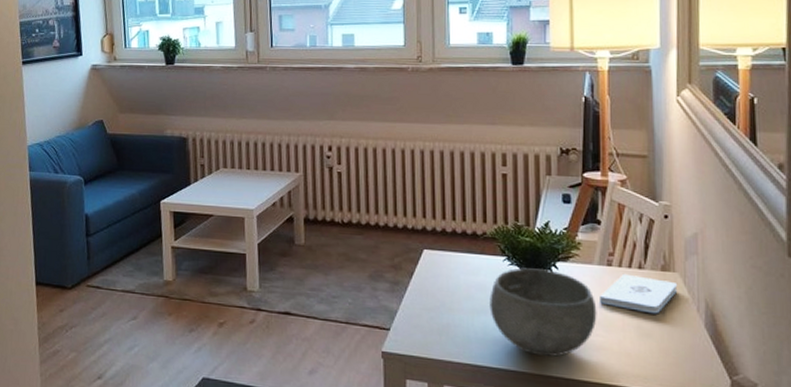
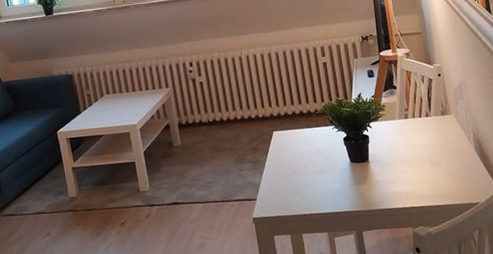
bowl: present [490,267,597,357] -> none [326,129,403,196]
notepad: present [600,273,678,314] -> none [403,122,454,149]

